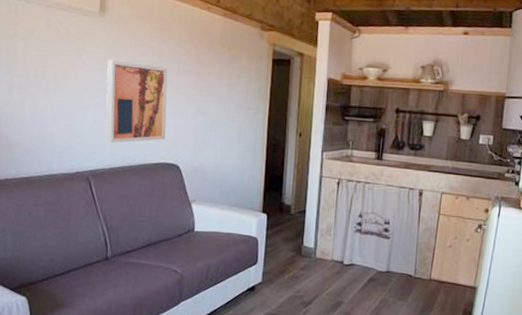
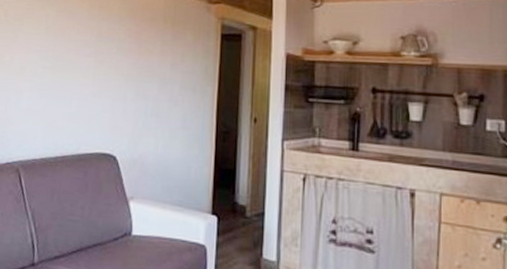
wall art: present [106,59,168,143] -> none [39,40,106,130]

